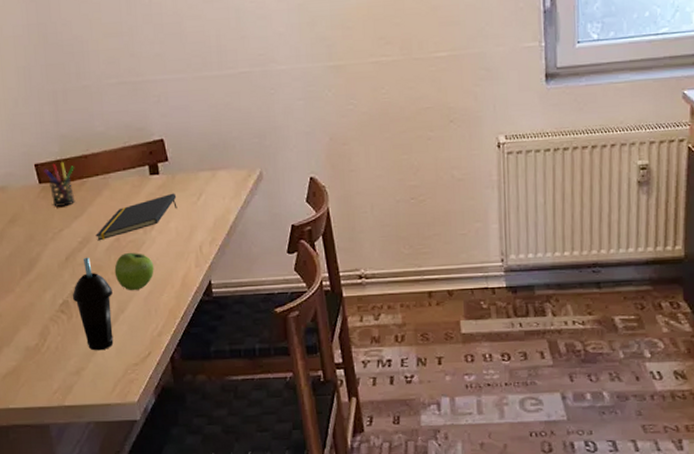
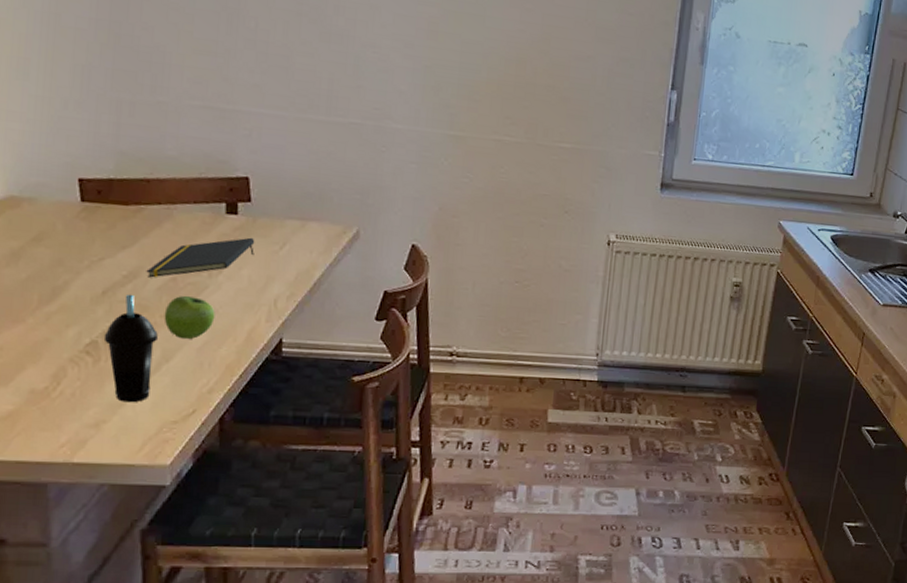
pen holder: present [42,161,76,207] -> none [88,181,131,234]

